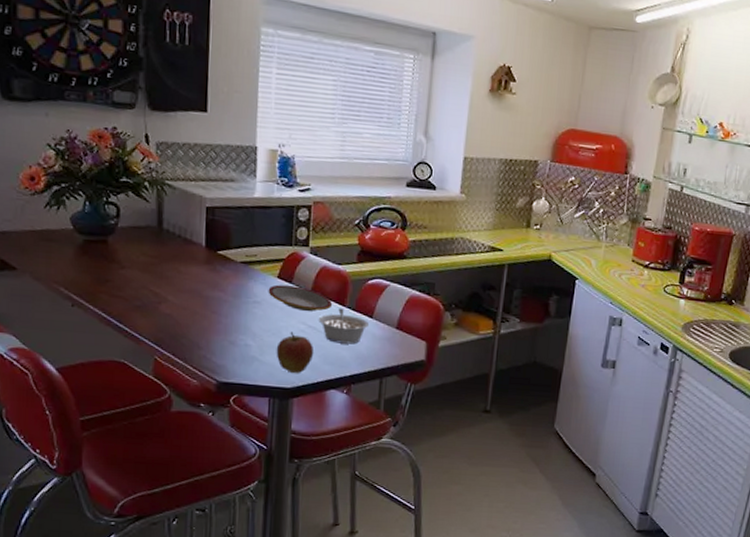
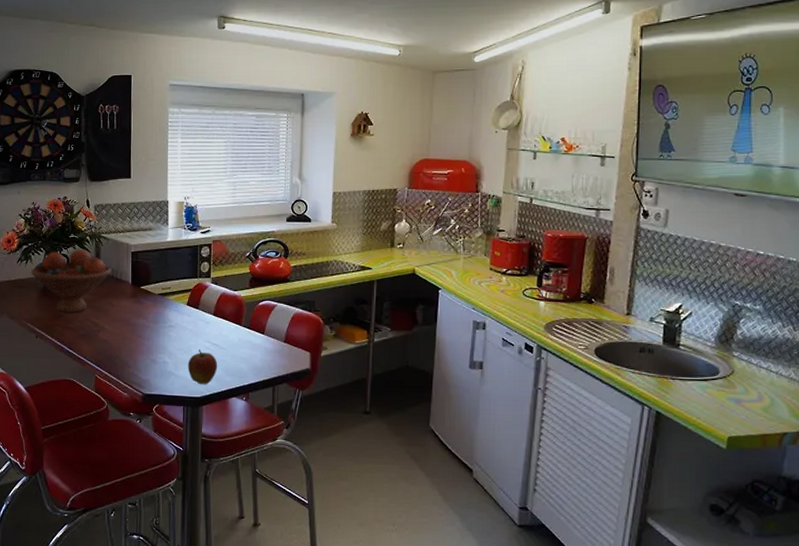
fruit bowl: none [63,197,179,278] -> present [30,249,112,312]
plate: present [268,284,333,311] -> none [180,311,231,331]
legume: present [318,308,370,344] -> none [220,327,262,358]

